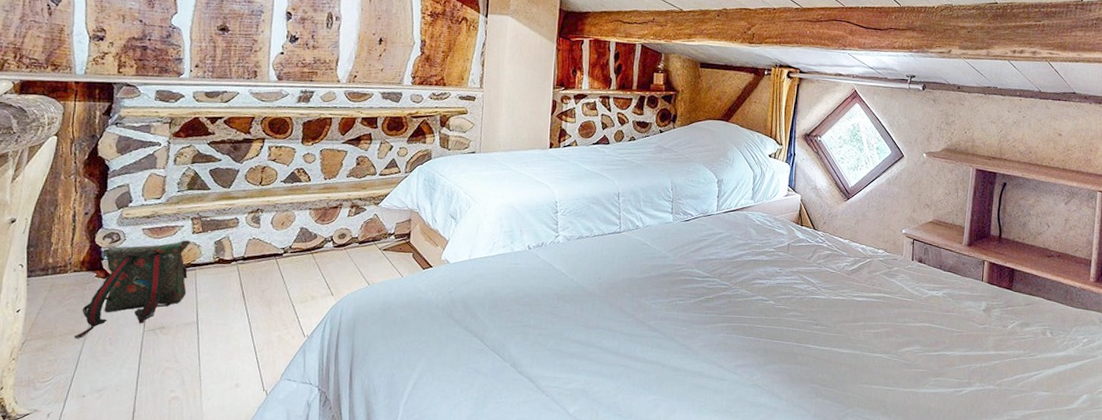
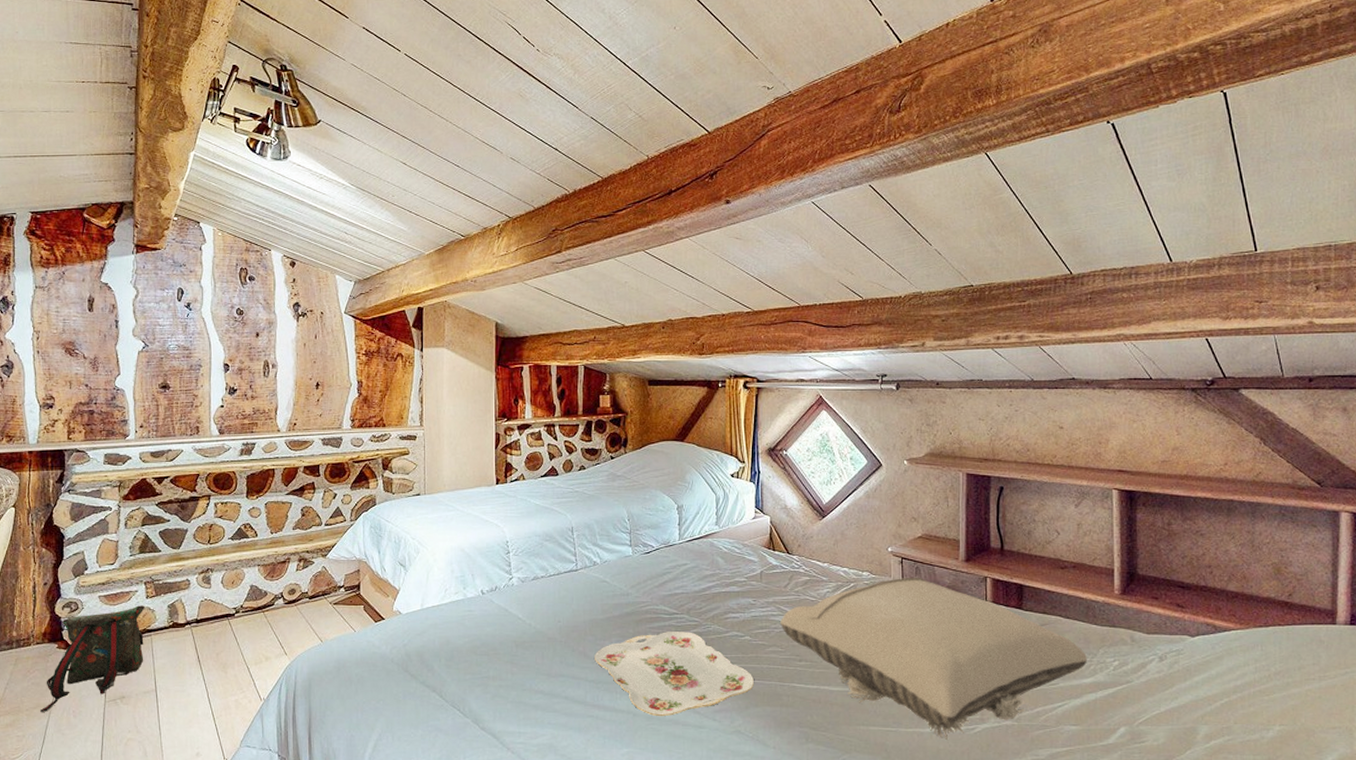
serving tray: none [630,293,774,369] -> present [595,632,754,717]
pillow: none [802,256,1062,399] -> present [780,577,1087,740]

